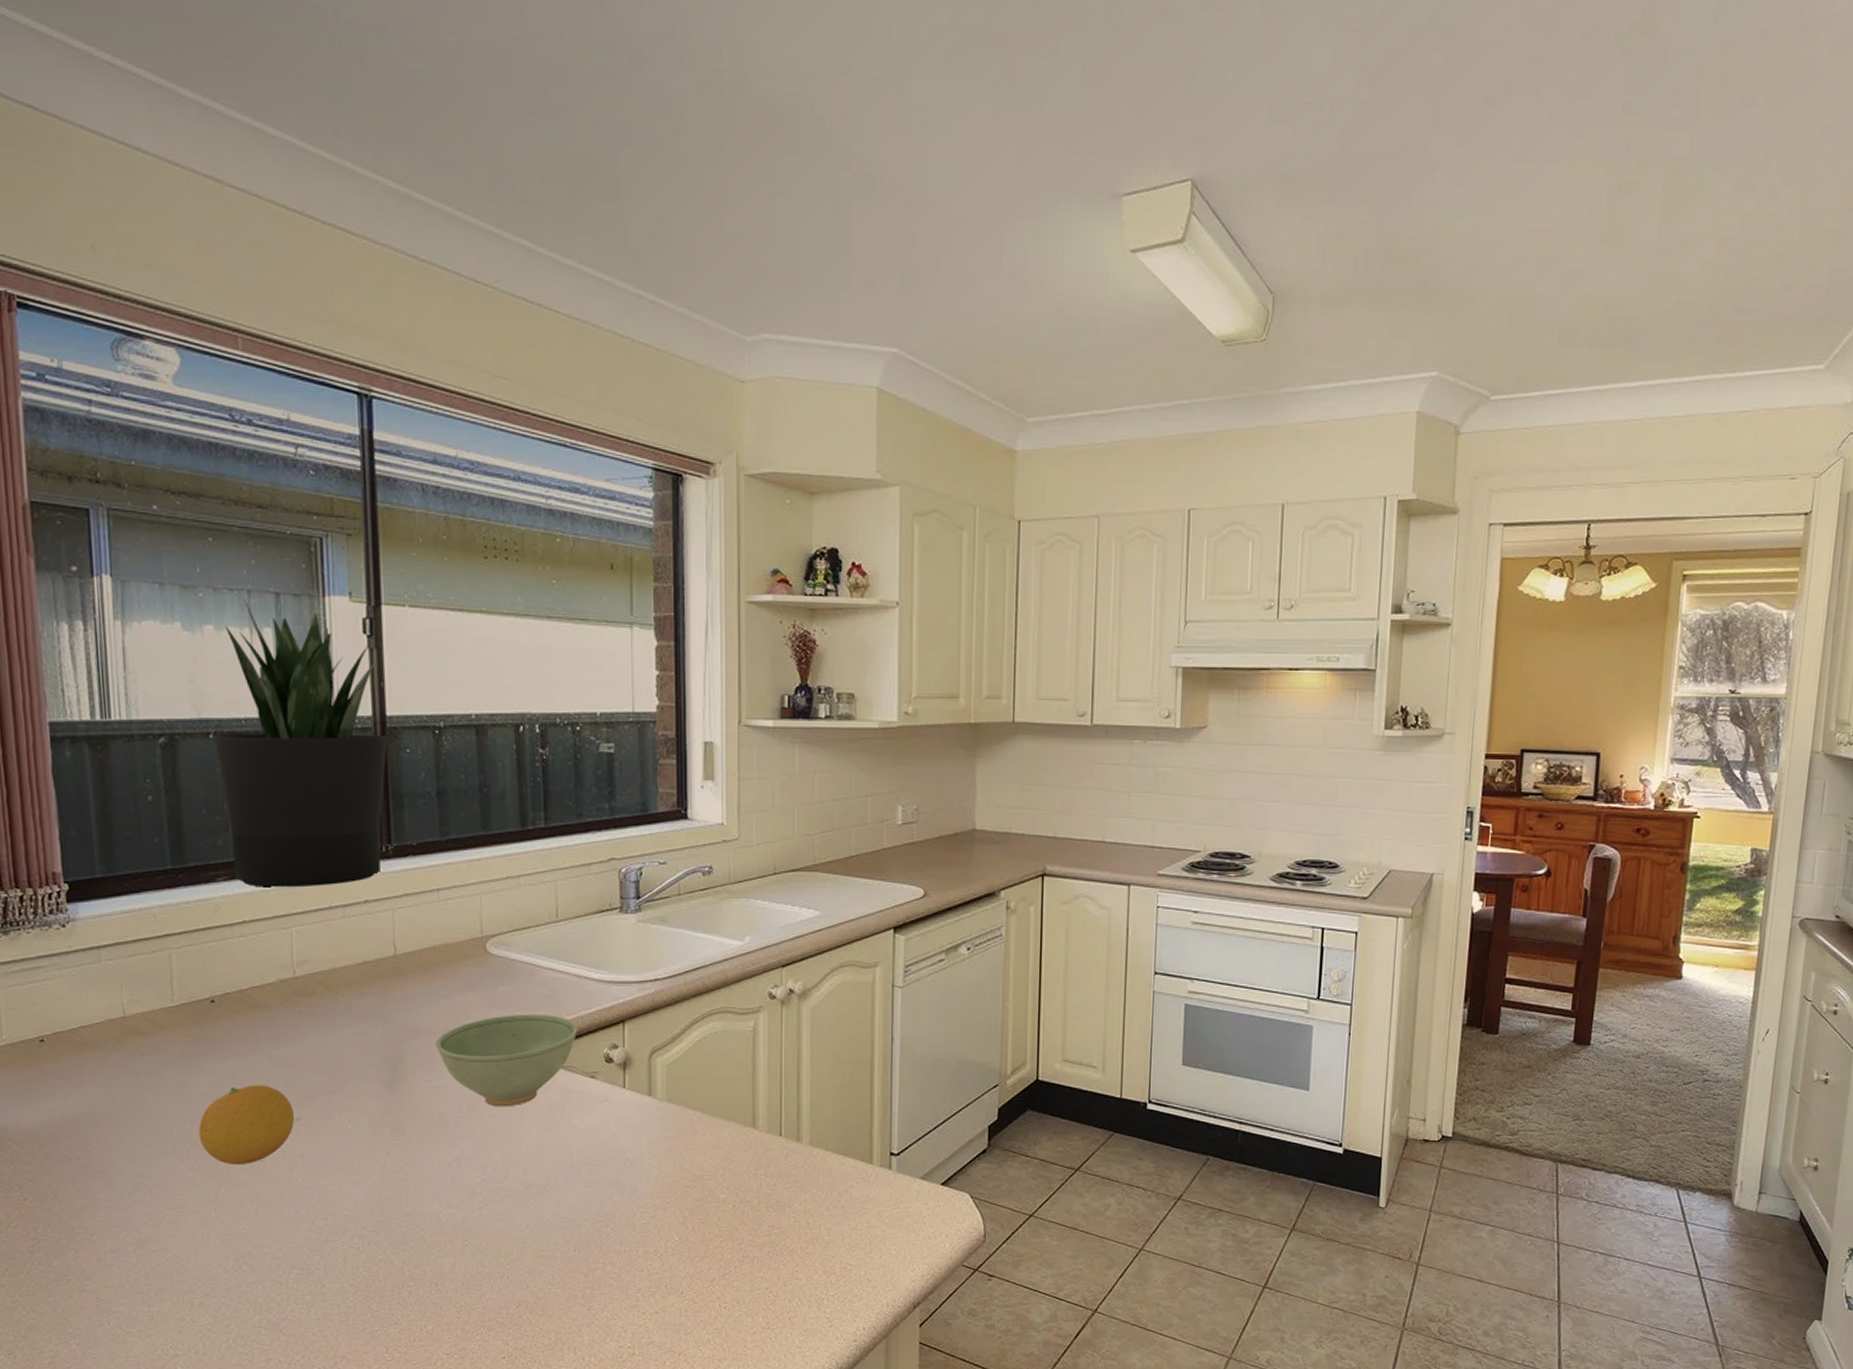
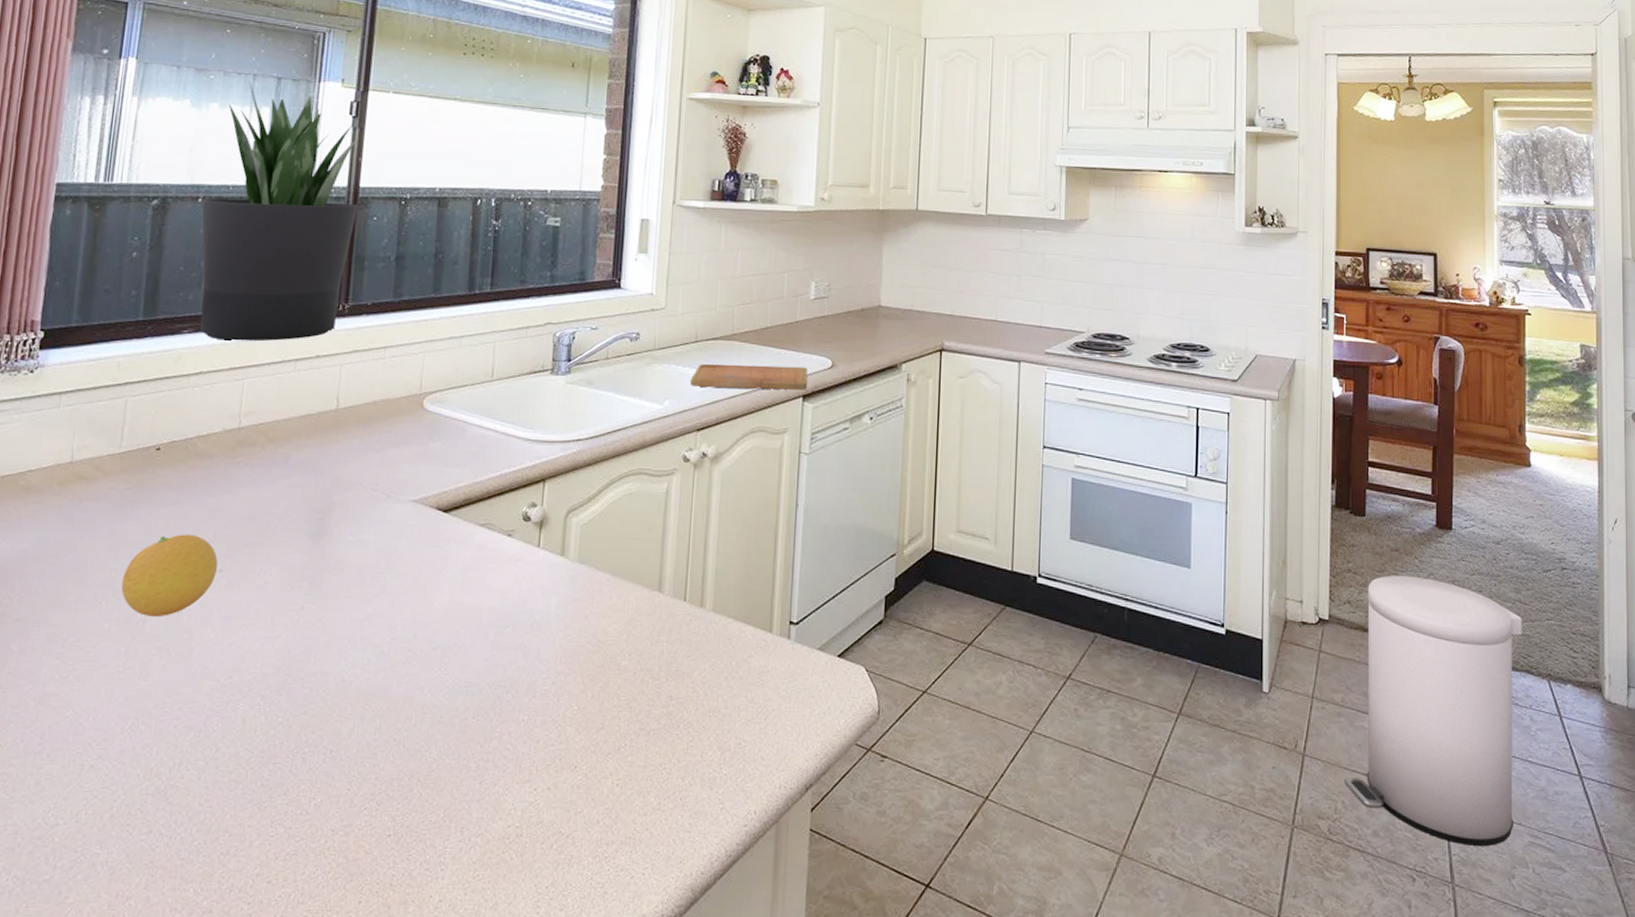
bowl: present [436,1013,578,1107] -> none [363,469,501,564]
cutting board: none [772,896,899,922] -> present [691,363,808,390]
pedal bin: none [1458,1092,1656,1342] -> present [1344,576,1522,846]

